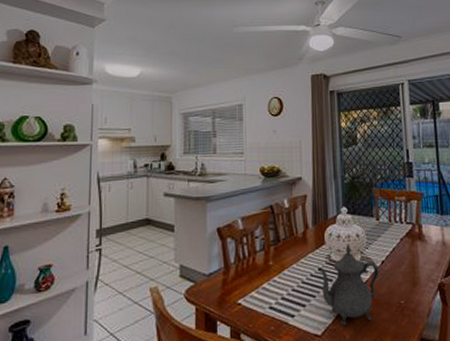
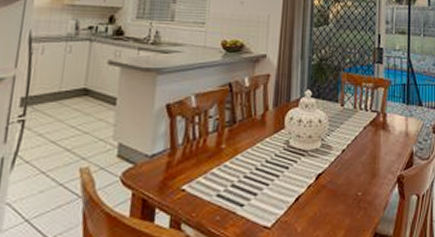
teapot: present [318,243,379,326] -> none [274,129,339,218]

